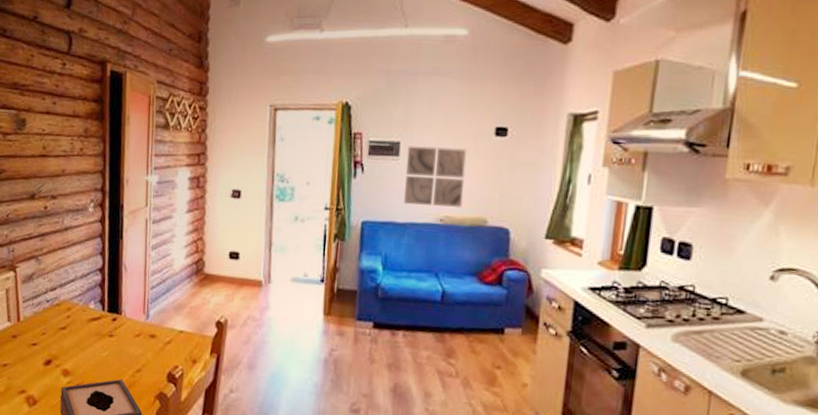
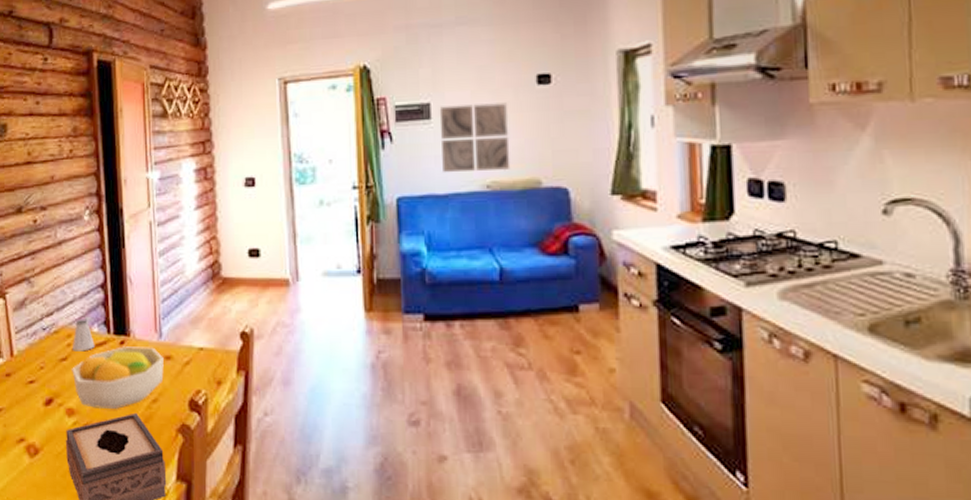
fruit bowl: none [69,323,149,374] -> present [72,346,164,409]
saltshaker: none [71,296,91,324] -> present [73,319,95,352]

